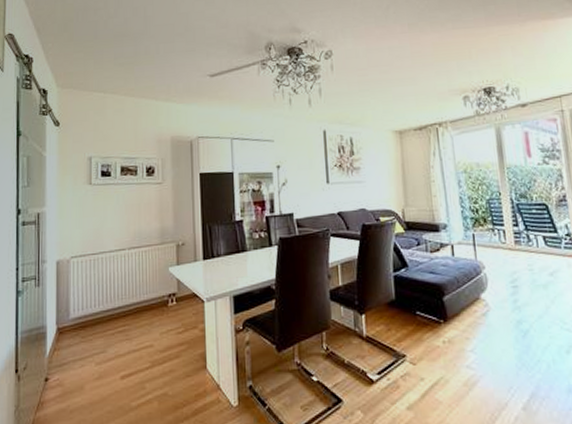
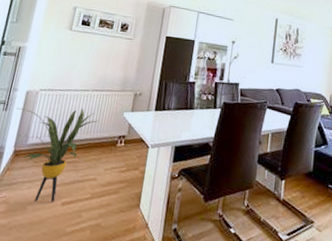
house plant: none [50,270,142,380] -> present [16,108,98,202]

